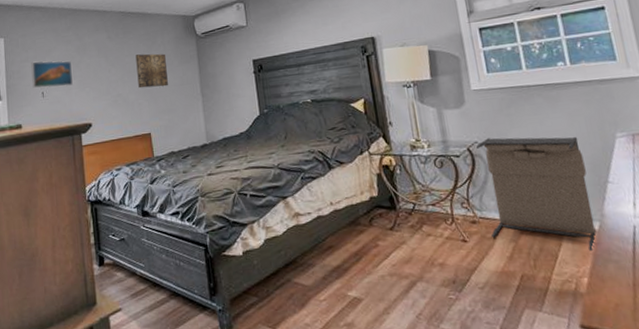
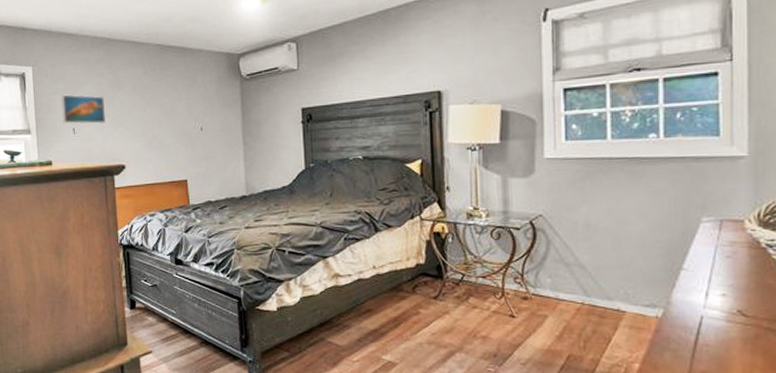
wall art: present [135,53,168,89] -> none [173,93,208,131]
laundry hamper: present [475,137,596,252] -> none [539,212,659,338]

